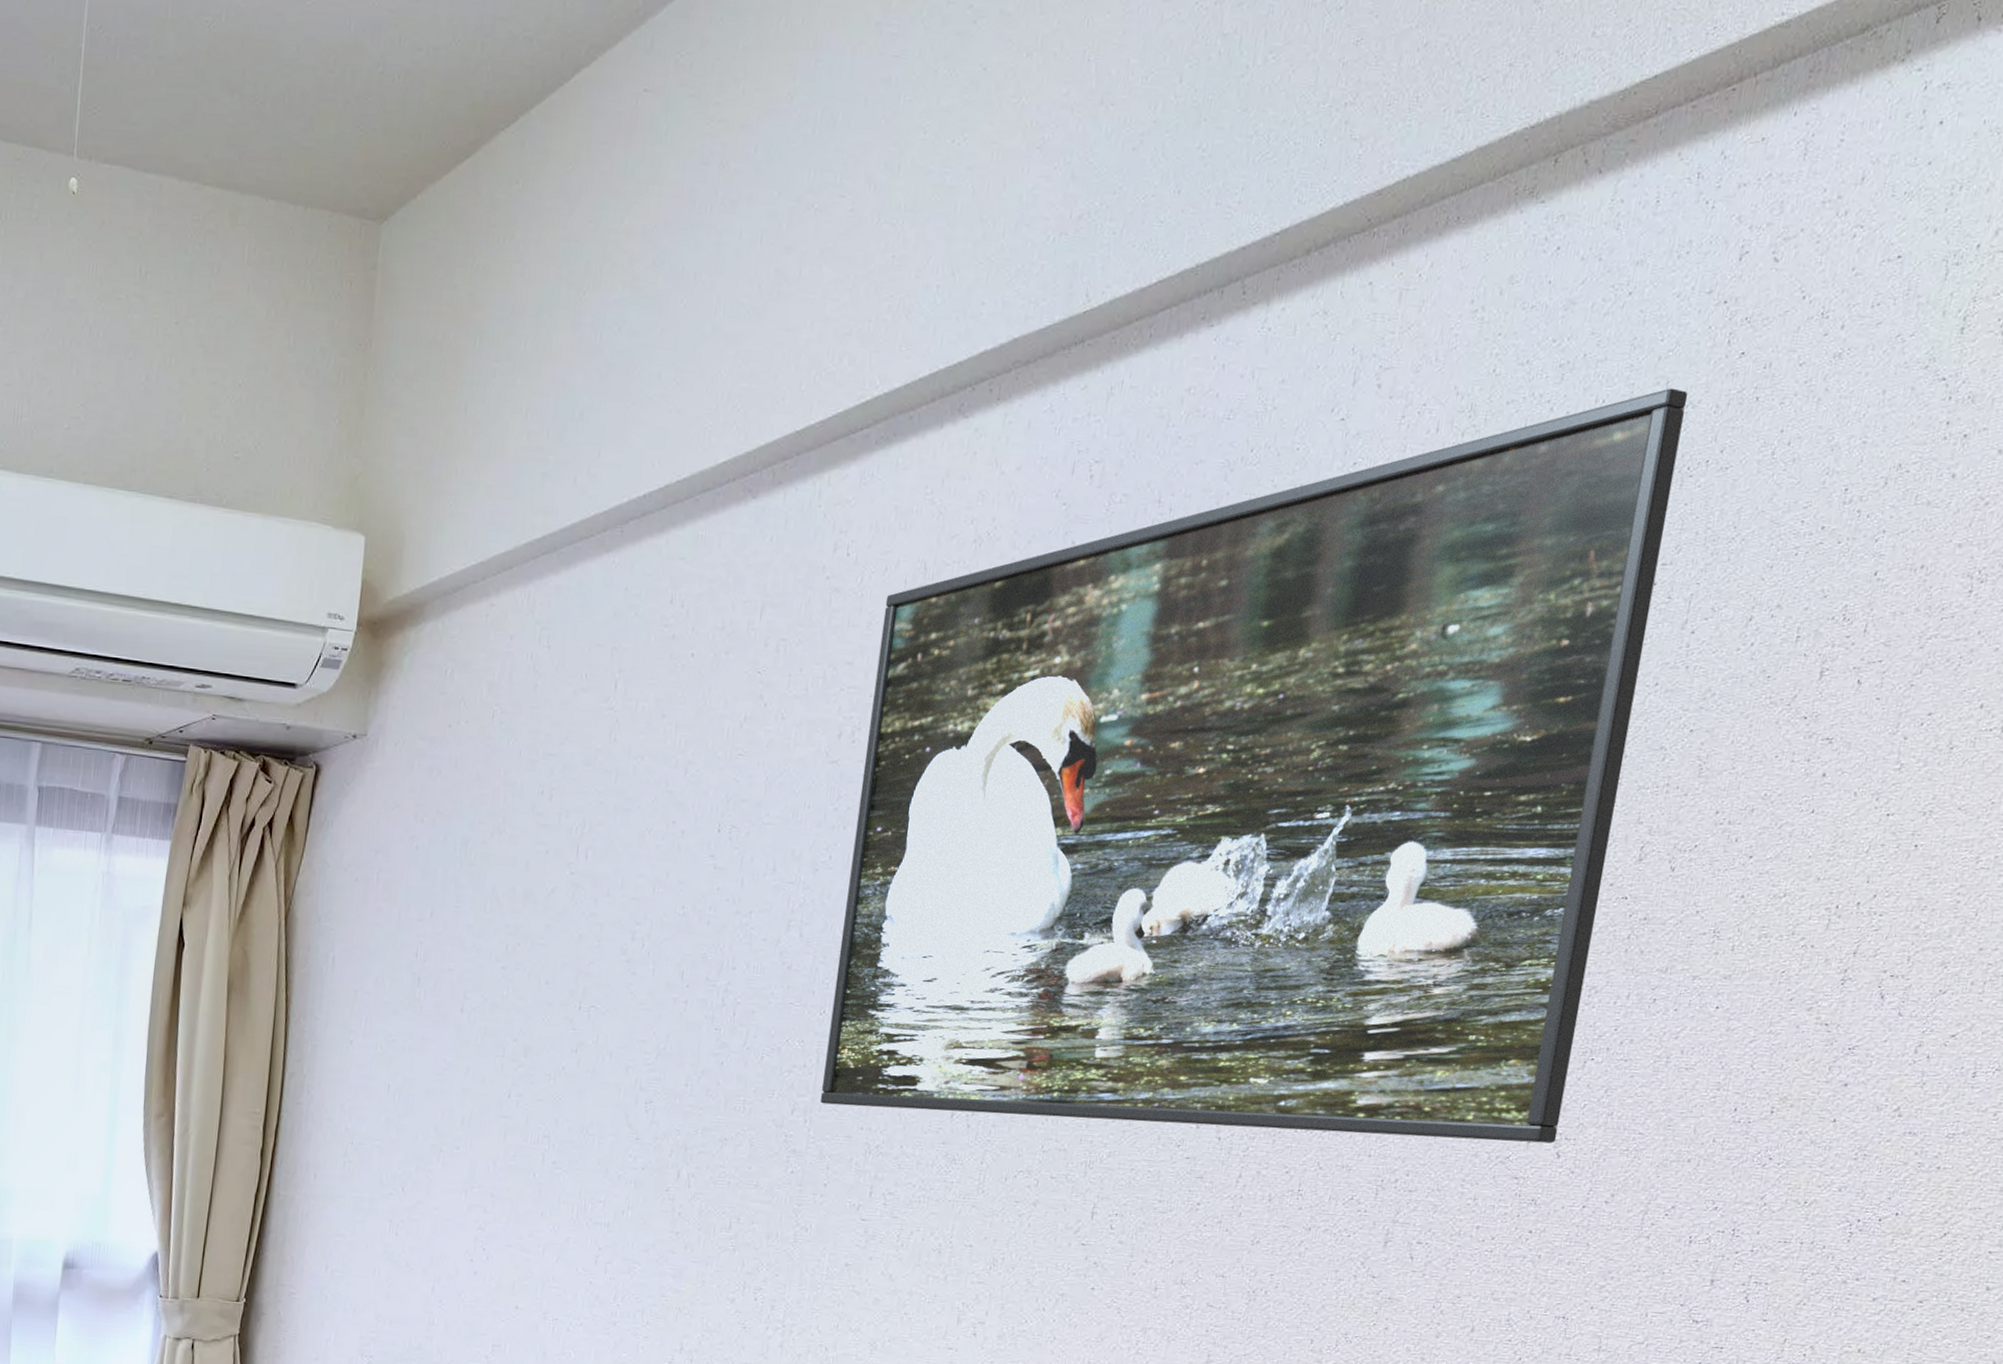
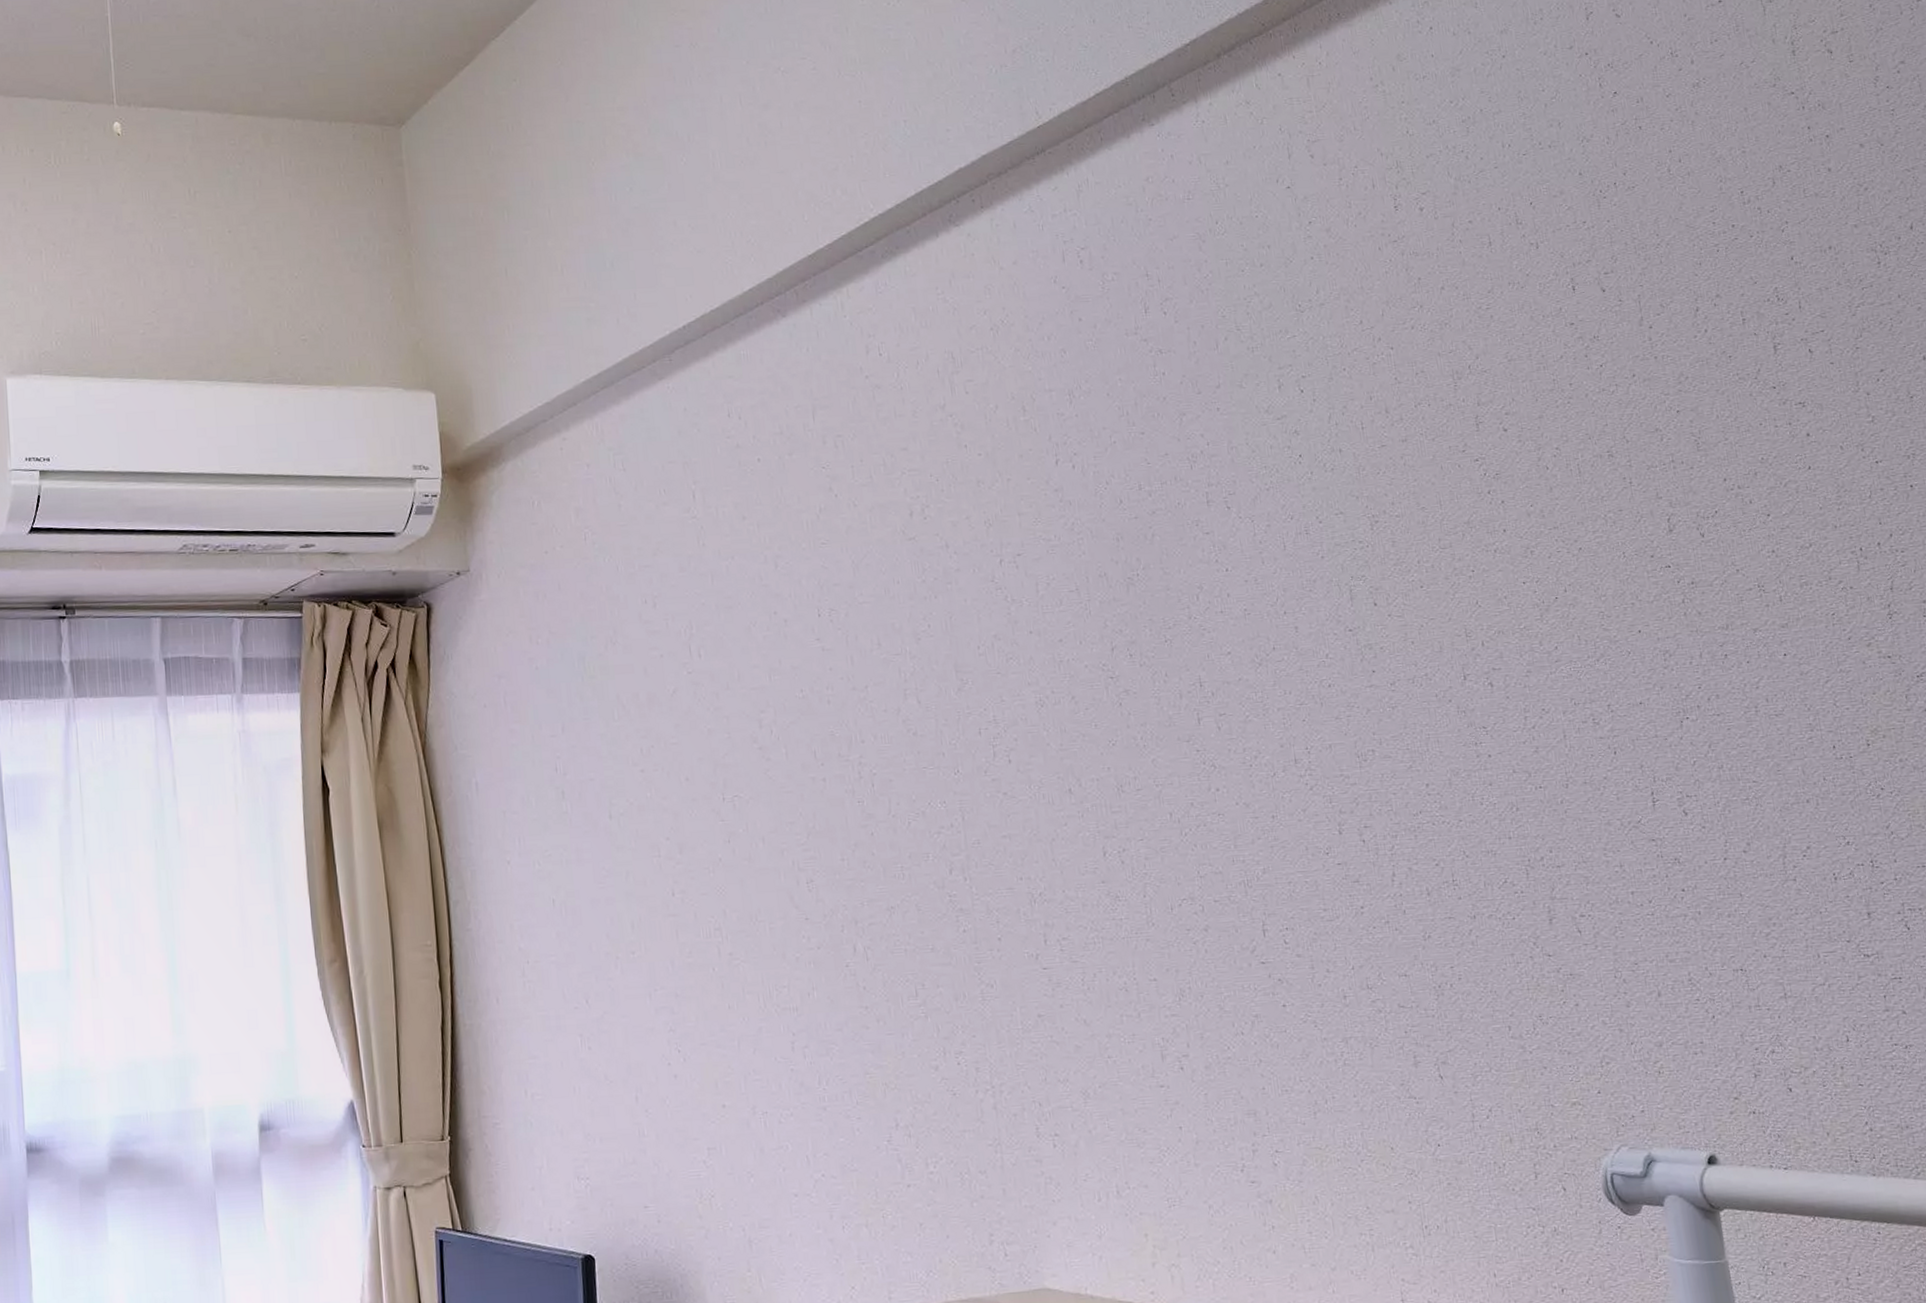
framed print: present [820,388,1688,1144] -> none [924,128,1679,860]

